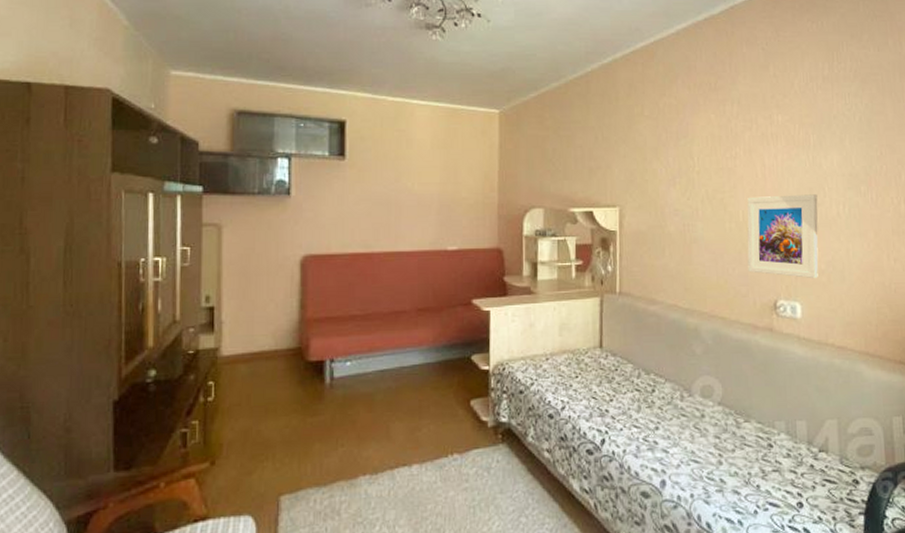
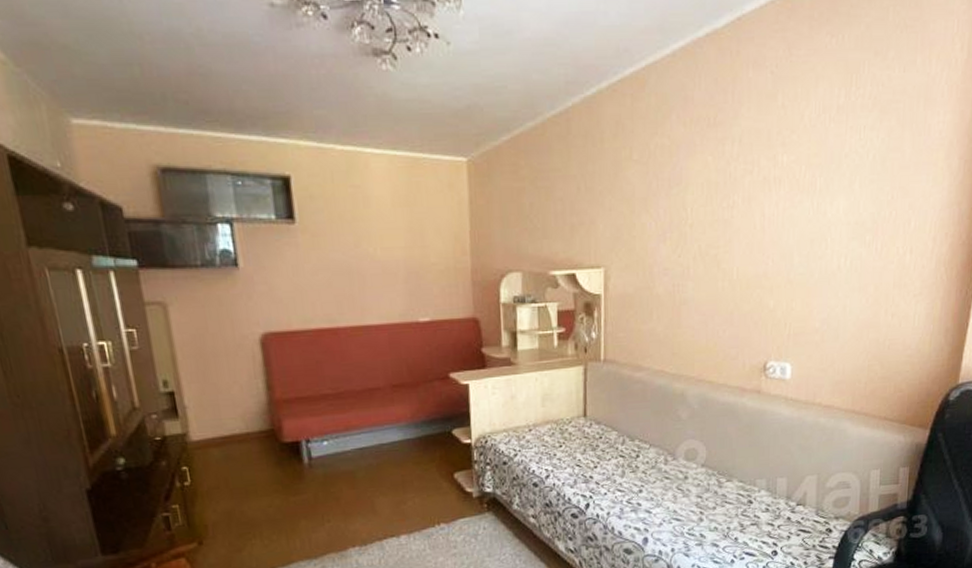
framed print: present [747,194,819,279] -> none [739,246,819,339]

